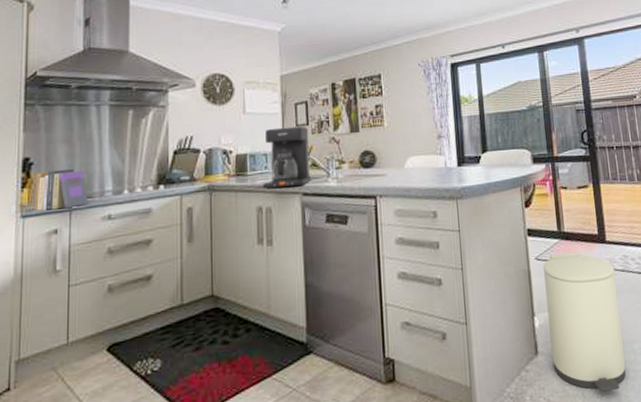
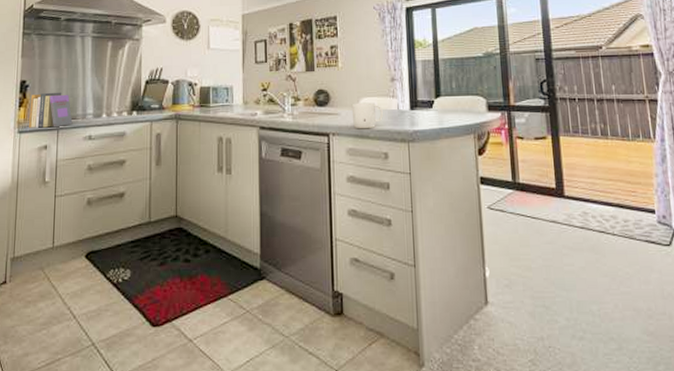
coffee maker: present [263,126,312,190] -> none [224,63,269,121]
mug: none [398,161,432,189] -> present [351,102,384,129]
pedal bin: present [542,251,626,392] -> none [495,204,583,351]

